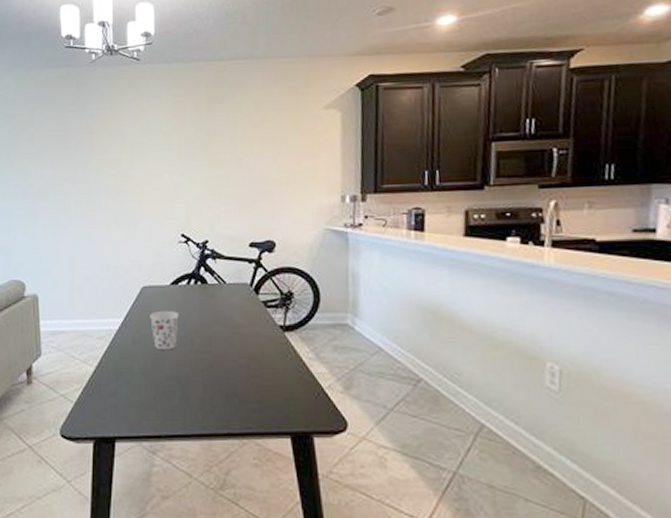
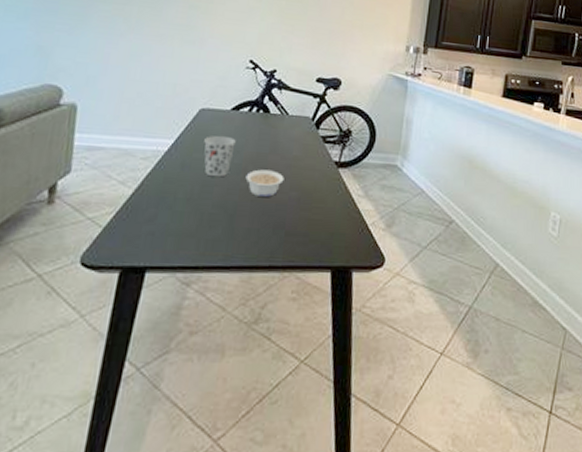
legume: none [193,339,231,366] -> present [245,169,284,197]

